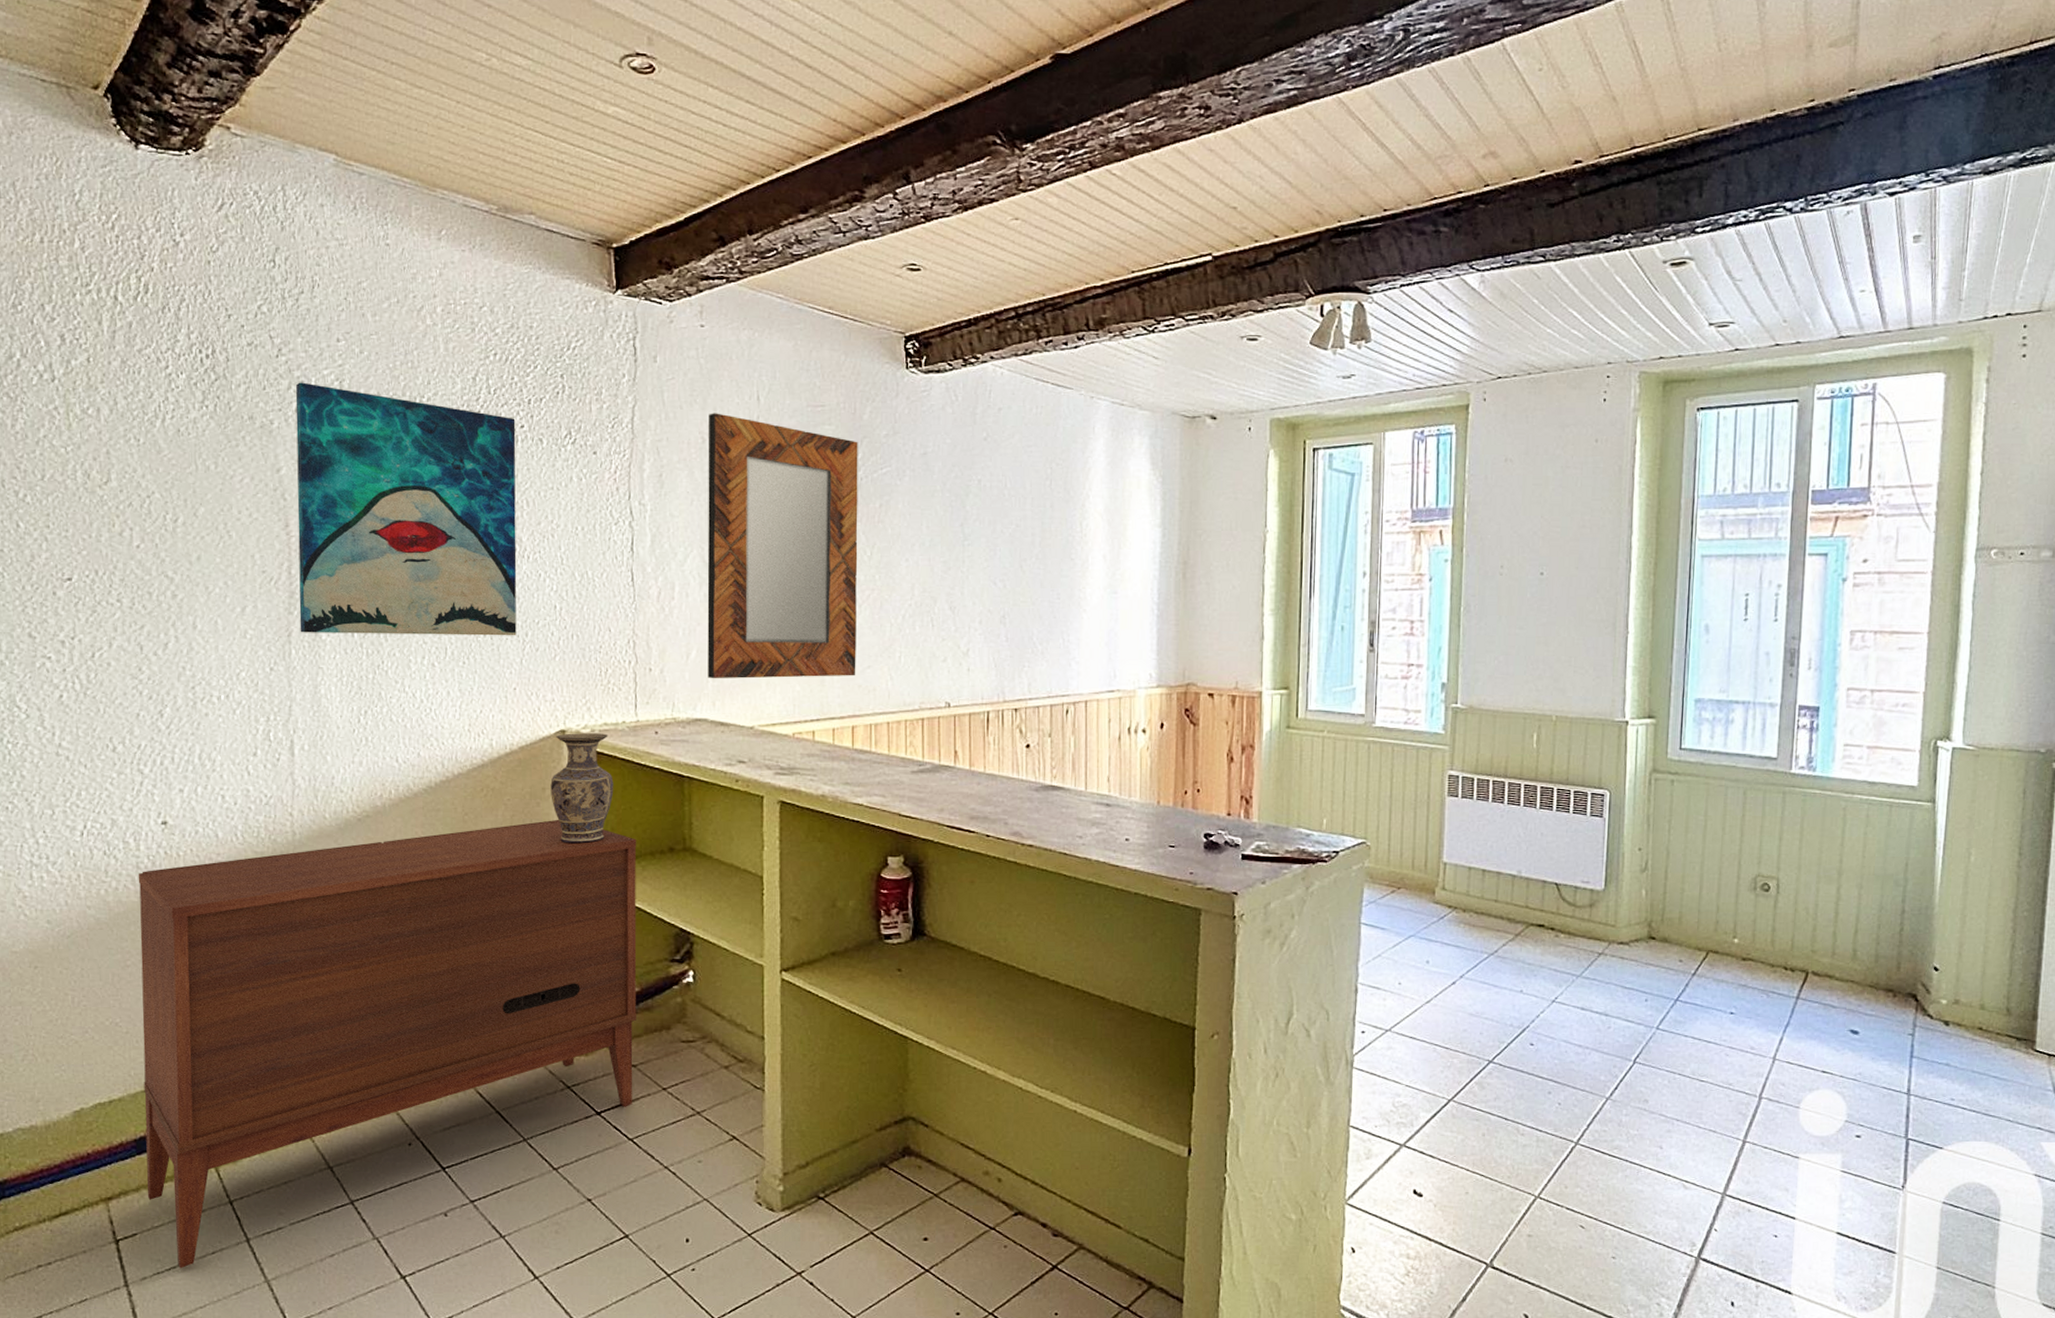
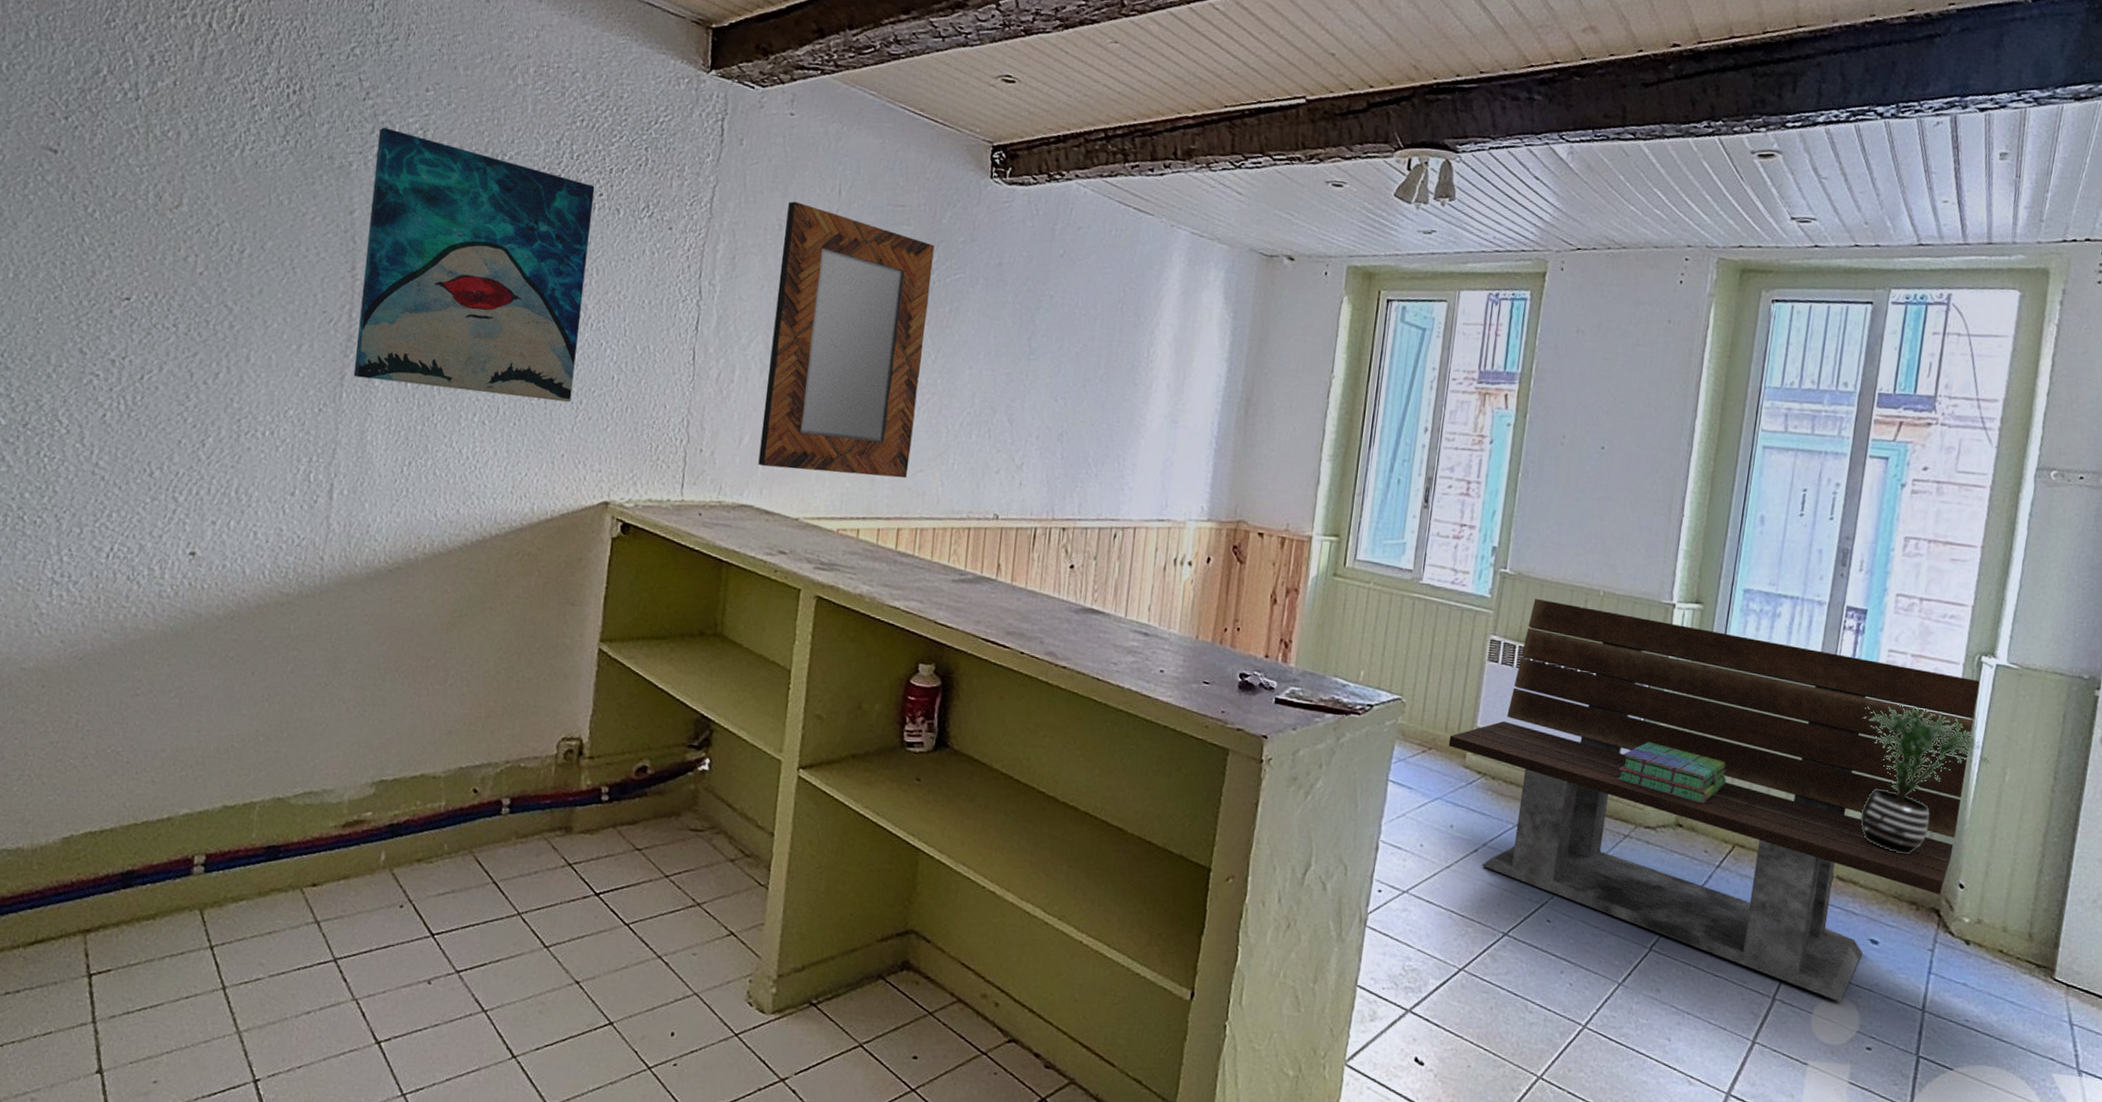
dresser: present [138,819,637,1268] -> none [127,591,668,1010]
vase: present [550,733,614,844] -> none [586,505,652,619]
bench: none [1416,729,1937,1094] -> present [1448,598,1980,1002]
stack of books: none [1586,859,1694,915] -> present [1617,741,1727,804]
potted plant: none [1824,797,1955,944] -> present [1860,704,1991,855]

